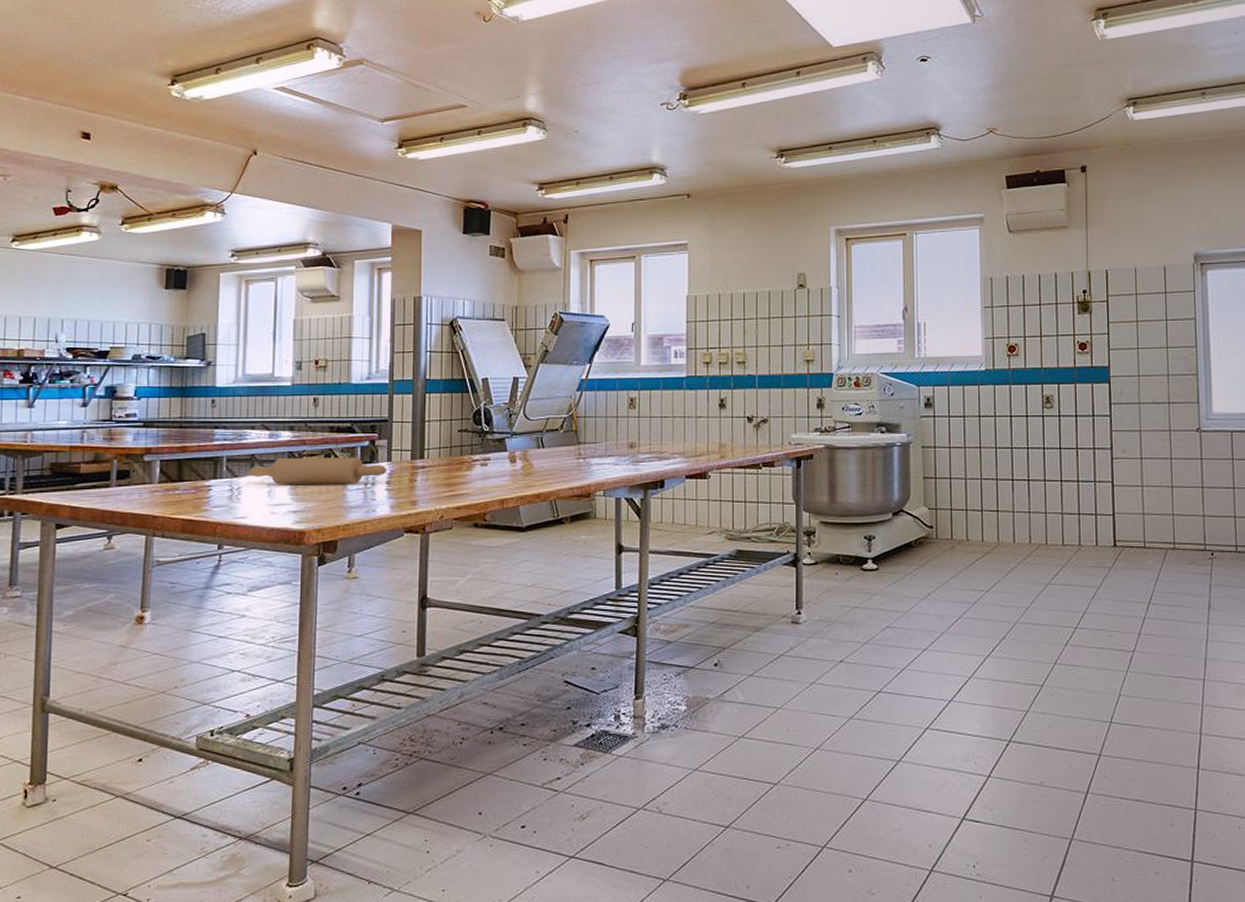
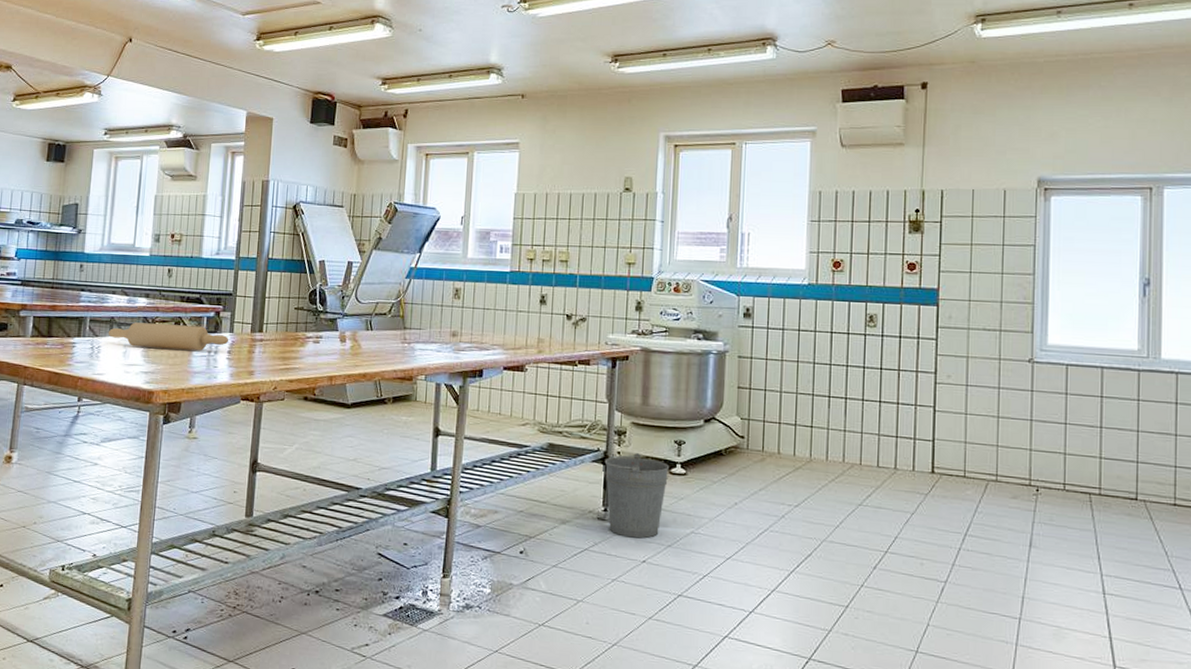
bucket: none [795,552,861,639] -> present [604,453,670,539]

